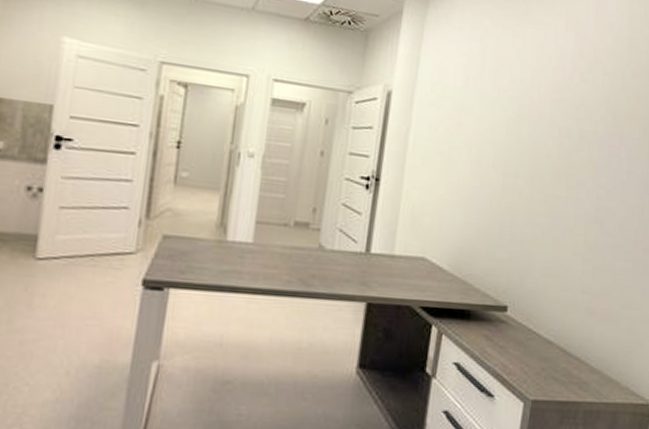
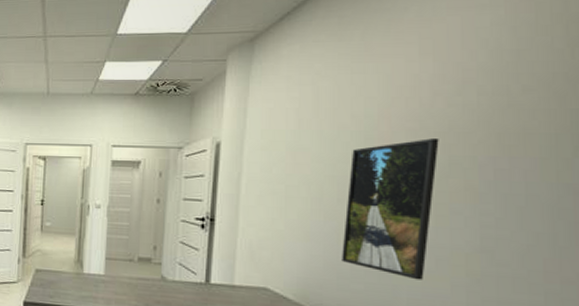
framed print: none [492,110,574,249] -> present [342,138,439,280]

